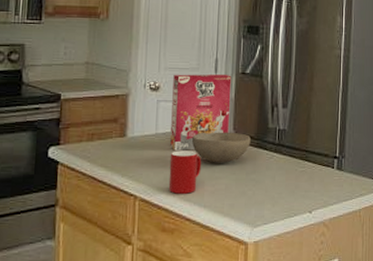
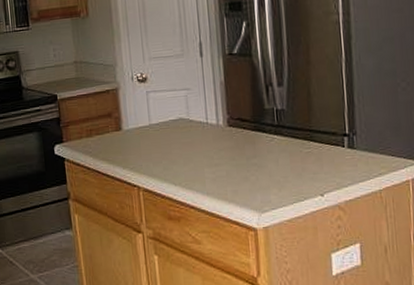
cup: present [168,151,202,194] -> none [166,139,200,183]
cereal box: present [169,74,232,151] -> none [159,57,223,140]
bowl: present [191,132,251,163] -> none [185,116,247,150]

